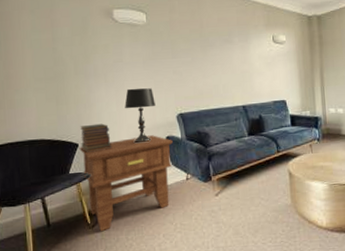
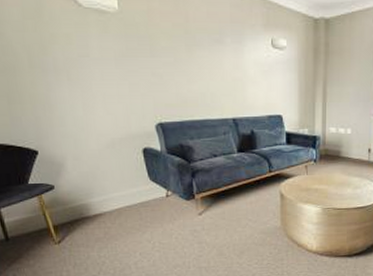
side table: present [79,135,173,232] -> none [39,146,151,248]
book stack: present [80,123,111,154] -> none [39,129,78,163]
table lamp: present [125,88,155,144] -> none [93,90,130,154]

